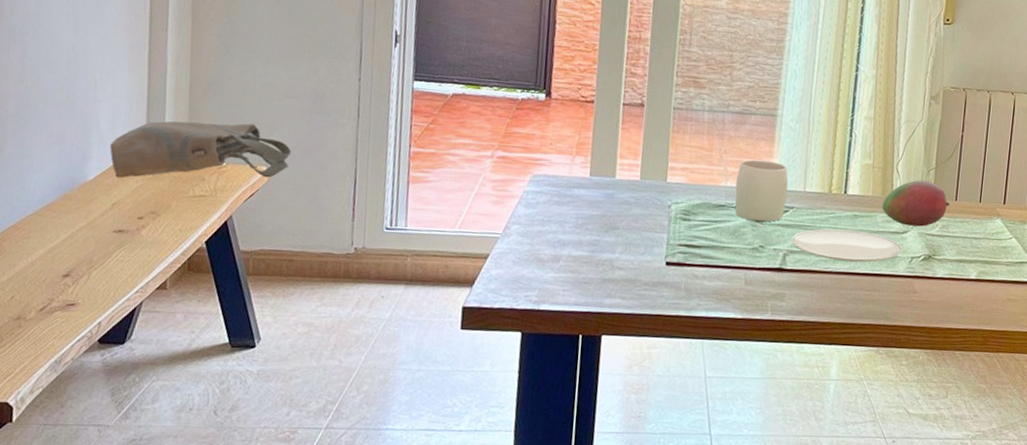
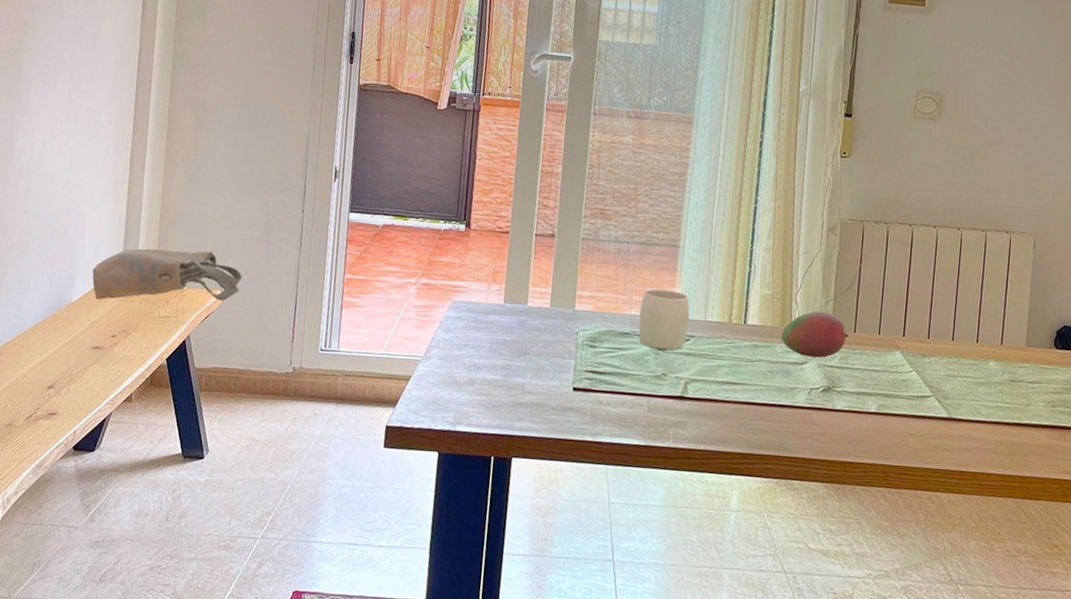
plate: present [791,228,902,263] -> none [692,358,801,393]

